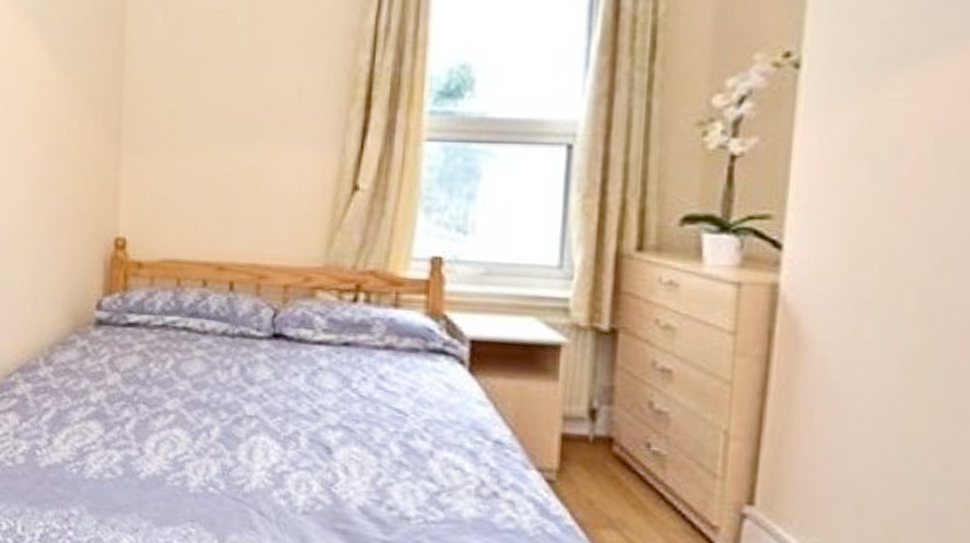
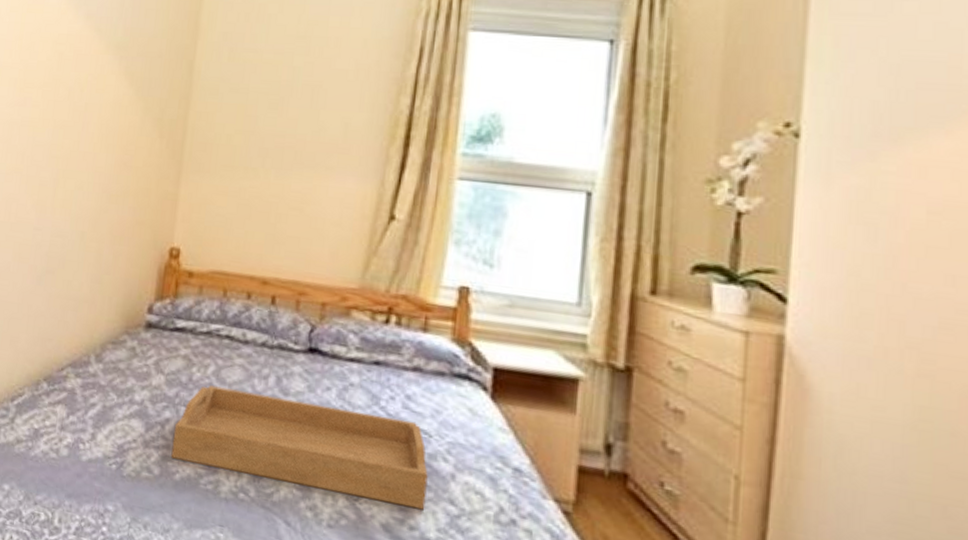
serving tray: none [134,380,405,490] -> present [171,385,428,510]

